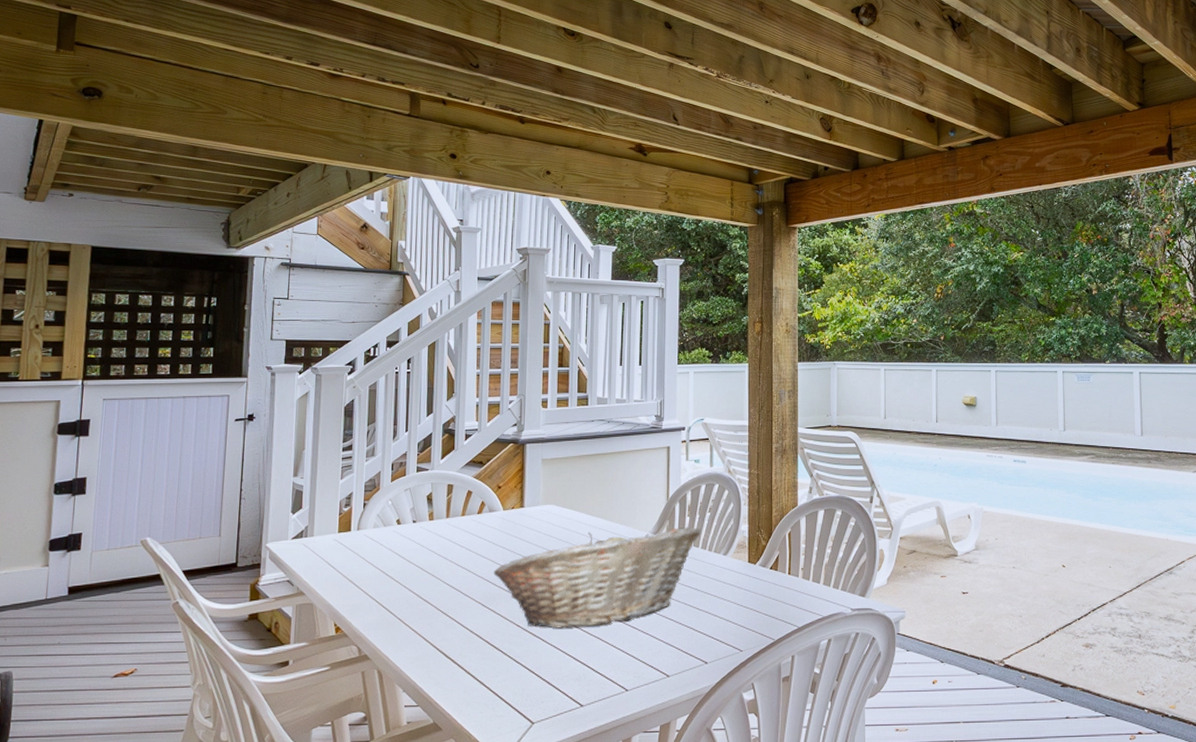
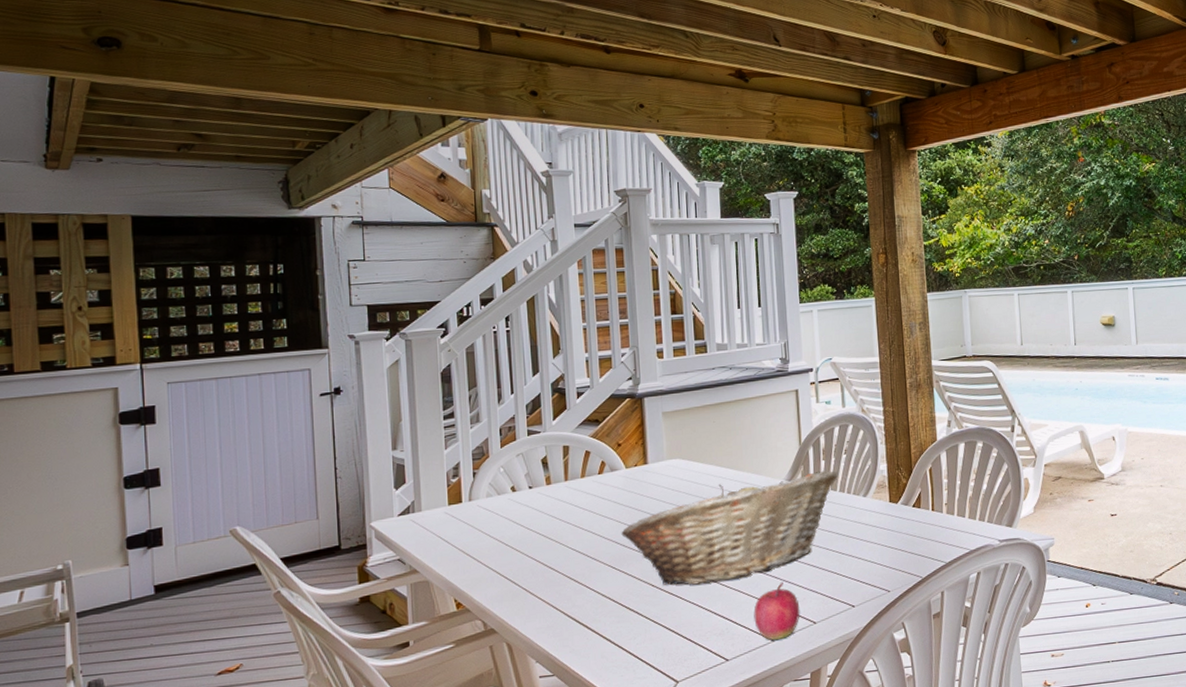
apple: none [610,632,655,690] -> present [753,581,800,641]

